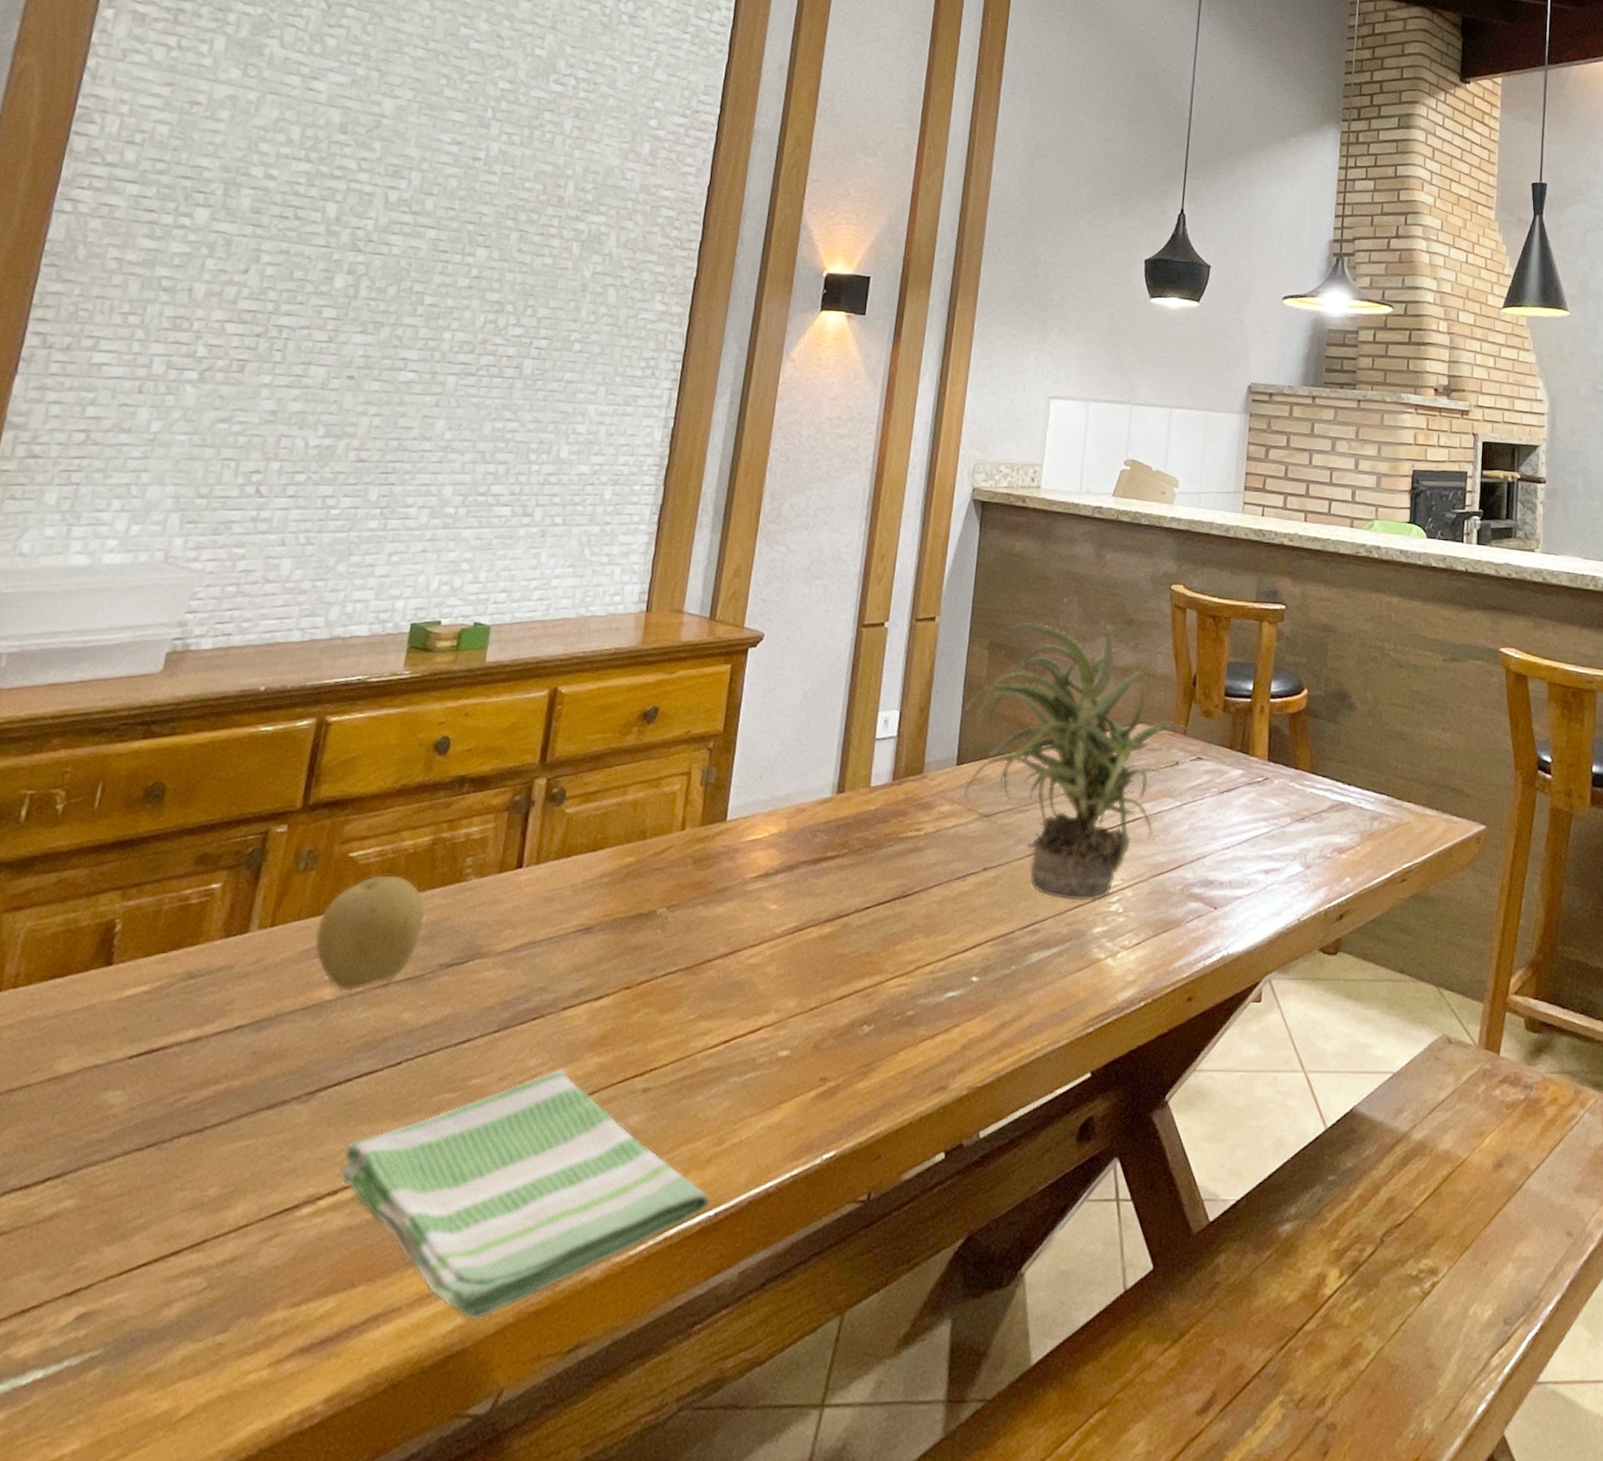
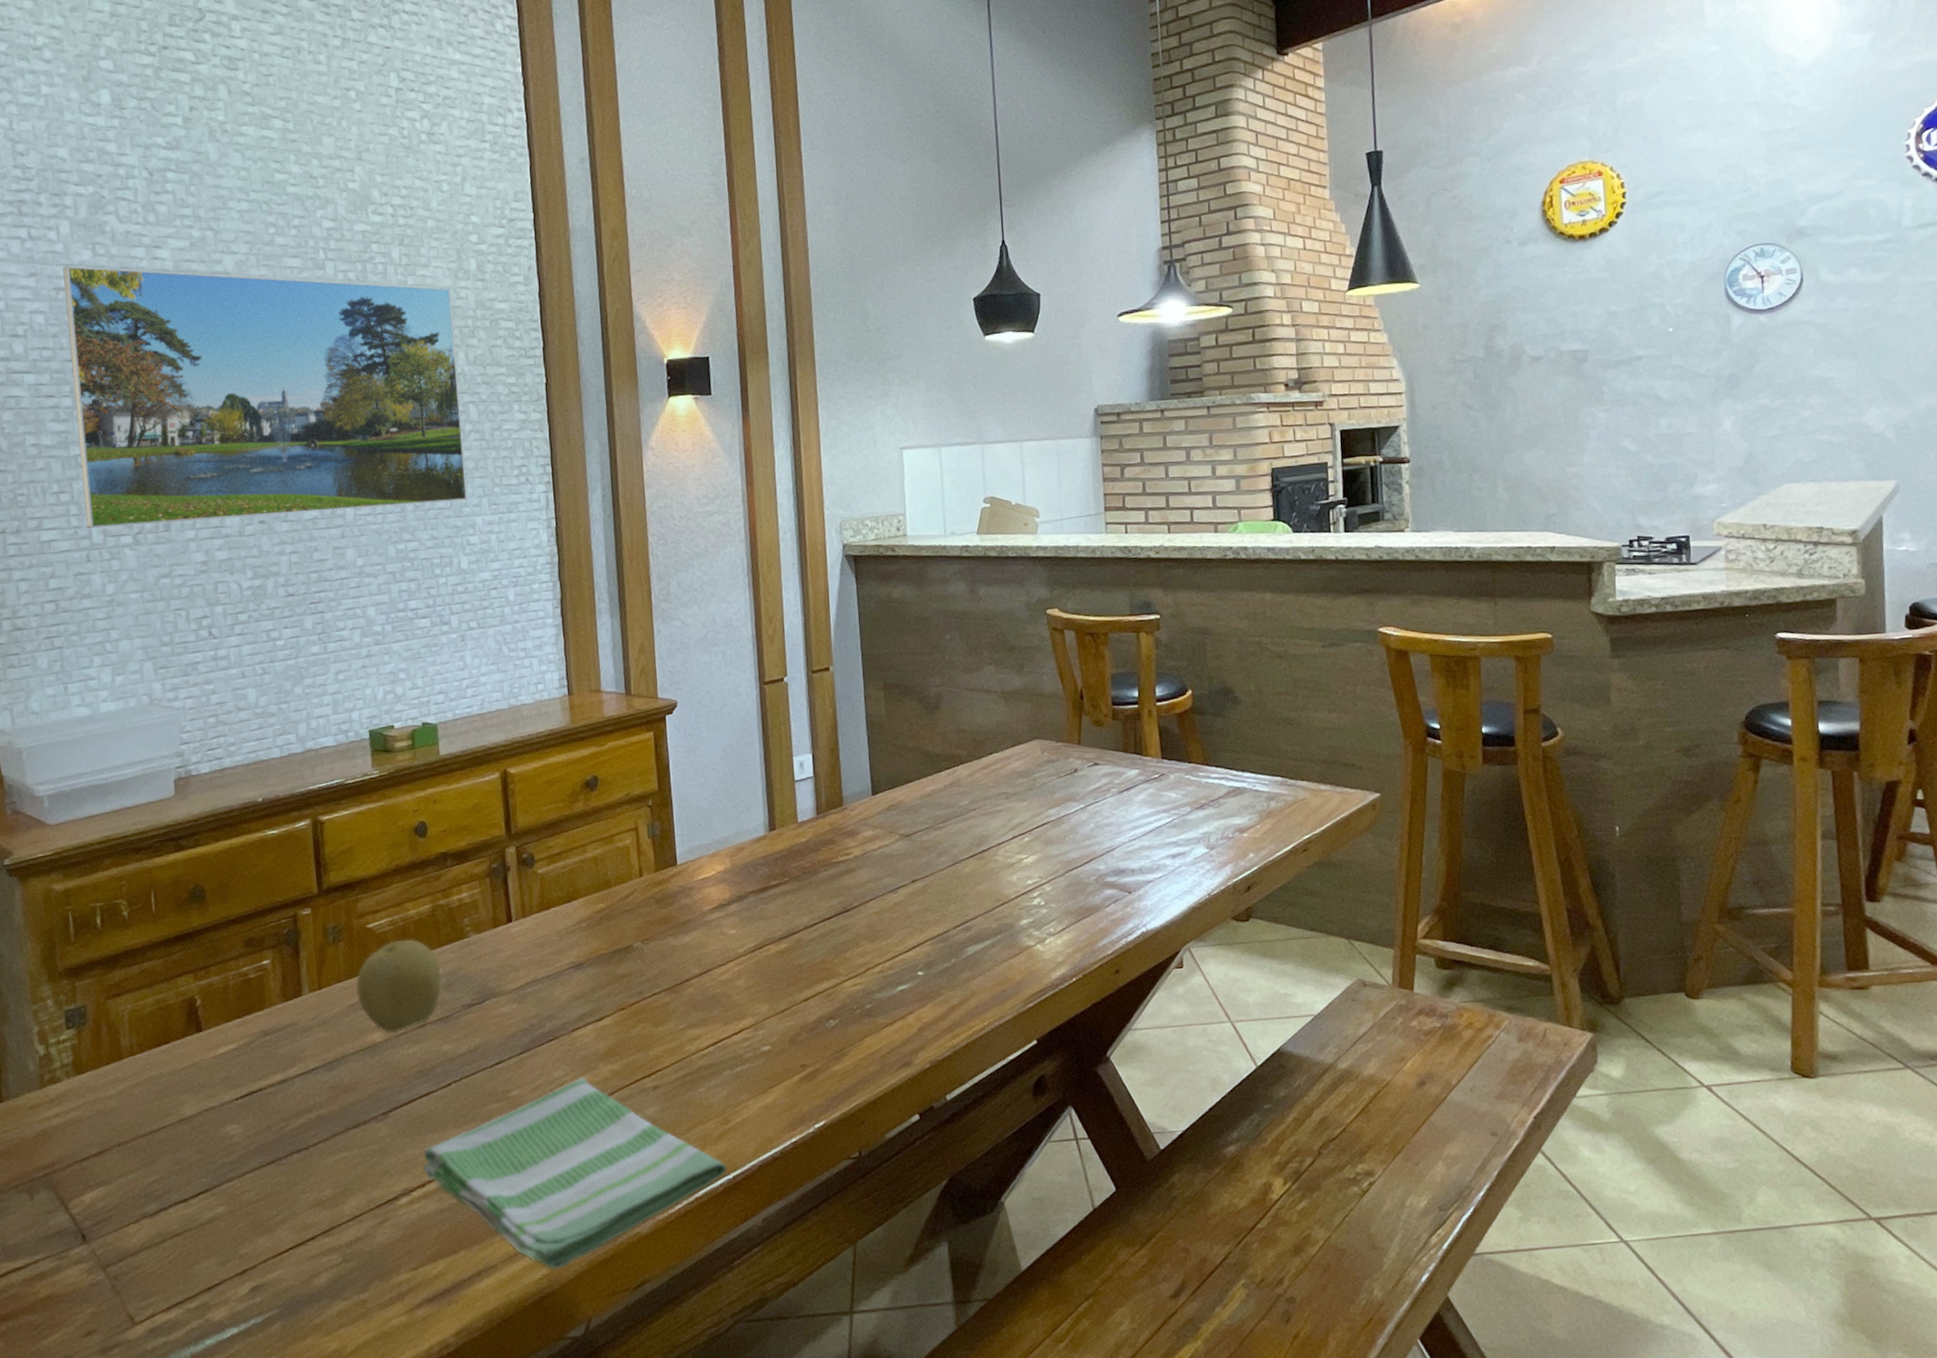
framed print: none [149,81,617,386] -> present [63,266,468,529]
potted plant: present [964,622,1191,901] -> none [871,653,1085,900]

